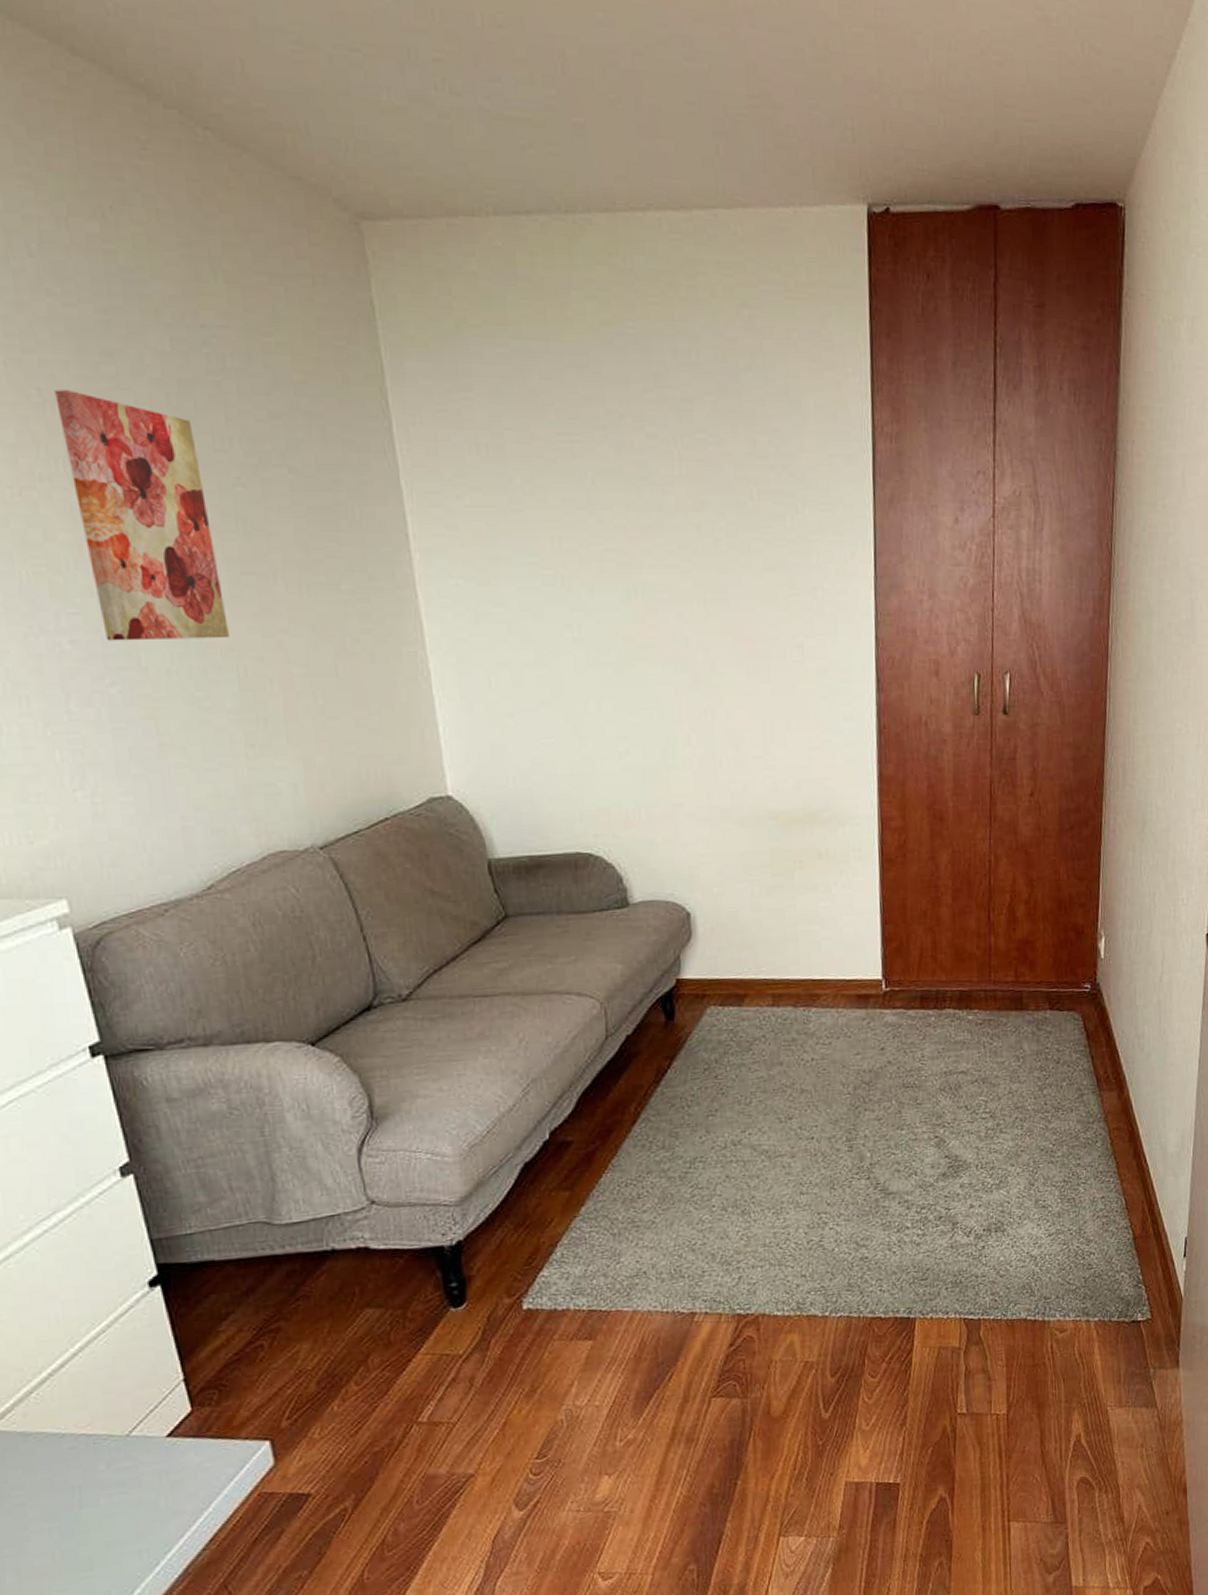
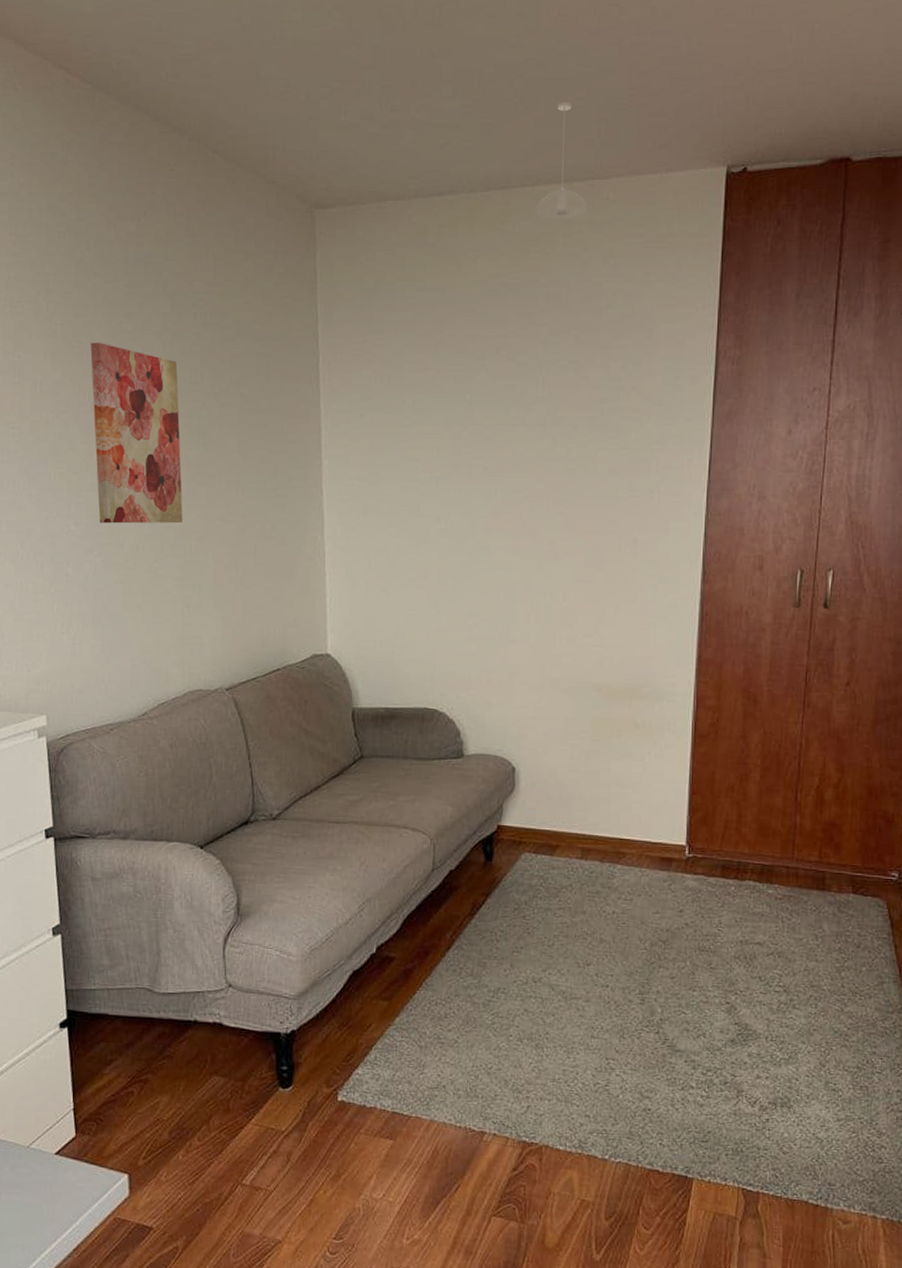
pendant light: none [649,105,713,255] -> present [535,102,588,218]

